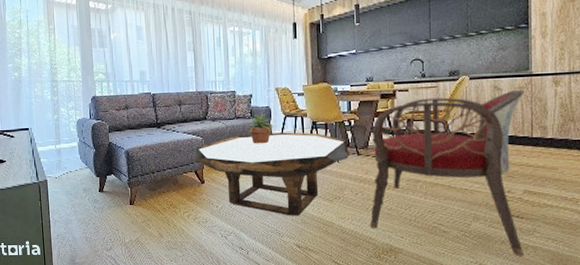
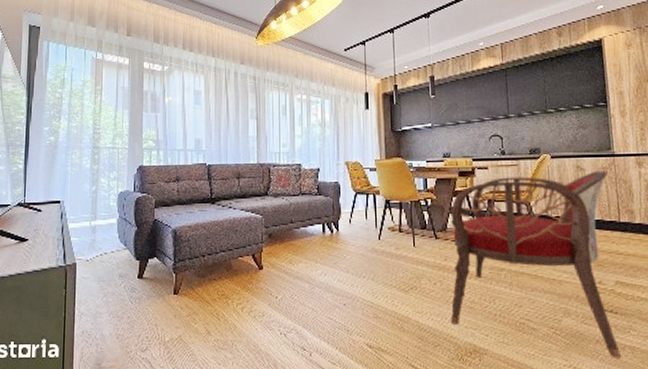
coffee table: present [195,132,351,216] -> none [253,211,428,310]
potted plant: present [245,114,274,144] -> none [311,190,344,224]

